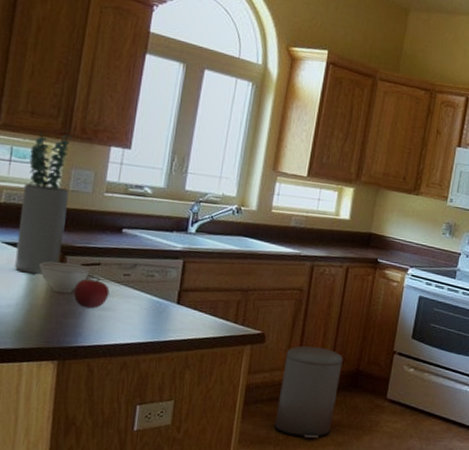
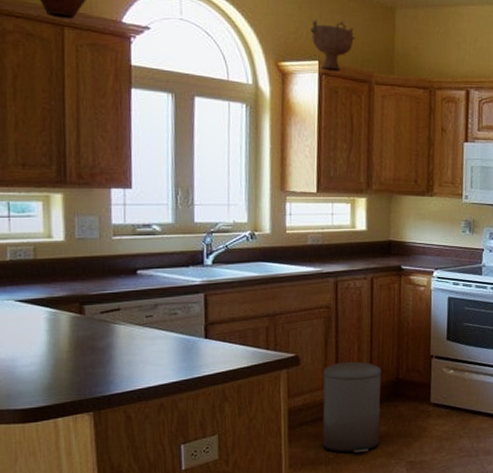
vase: present [14,128,72,274] -> none [28,175,79,328]
bowl: present [39,261,91,293] -> none [58,312,111,343]
fruit: present [73,279,110,309] -> none [97,324,134,355]
decorative bowl: none [325,10,367,63] -> present [310,19,355,71]

